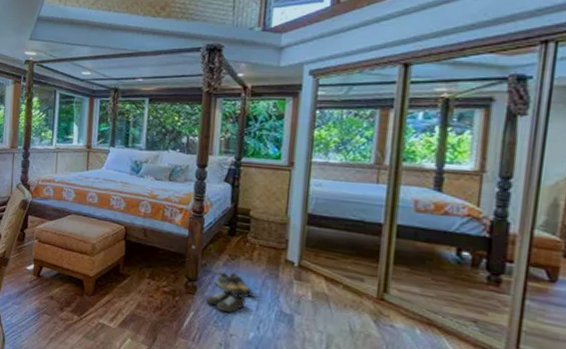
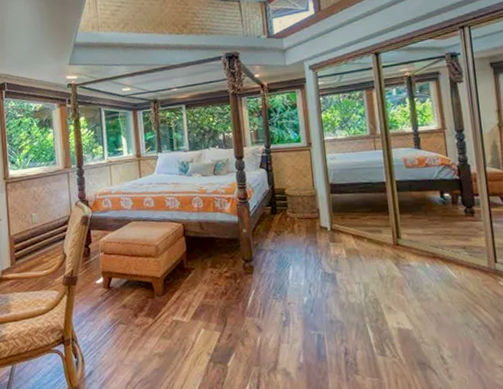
shoe: present [205,289,246,313] -> none [262,262,296,284]
shoes: present [212,272,258,298] -> none [265,247,305,268]

